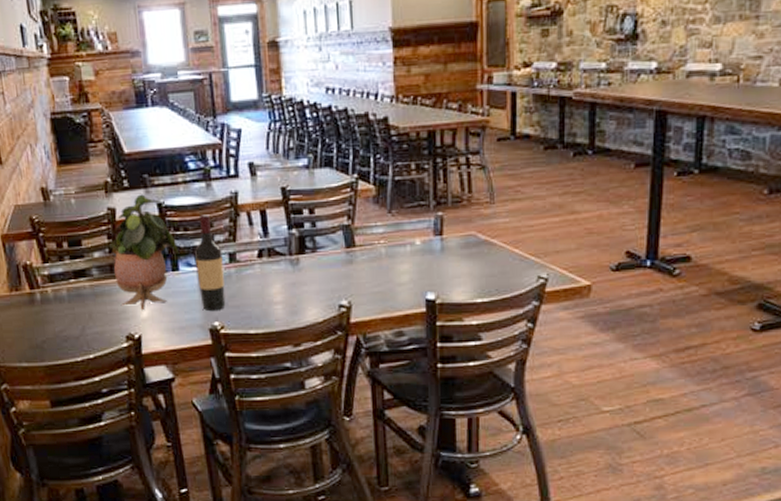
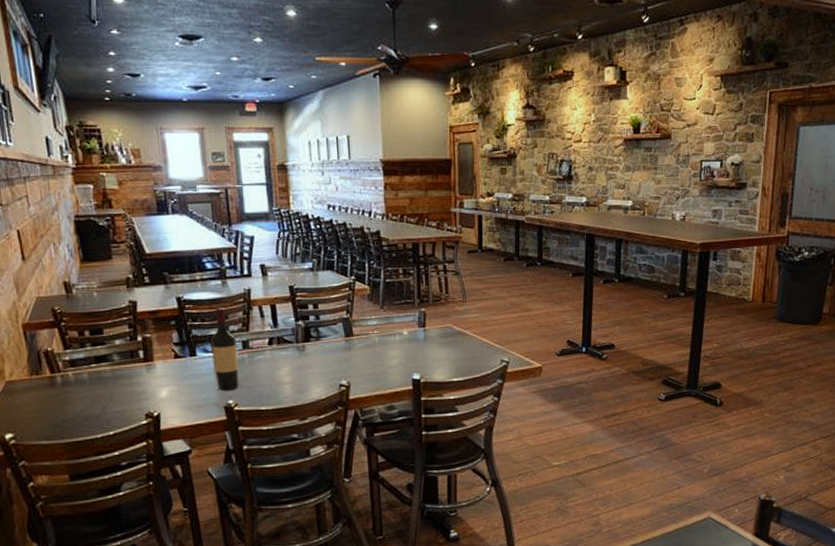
potted plant: present [110,194,178,310] -> none [131,289,196,391]

